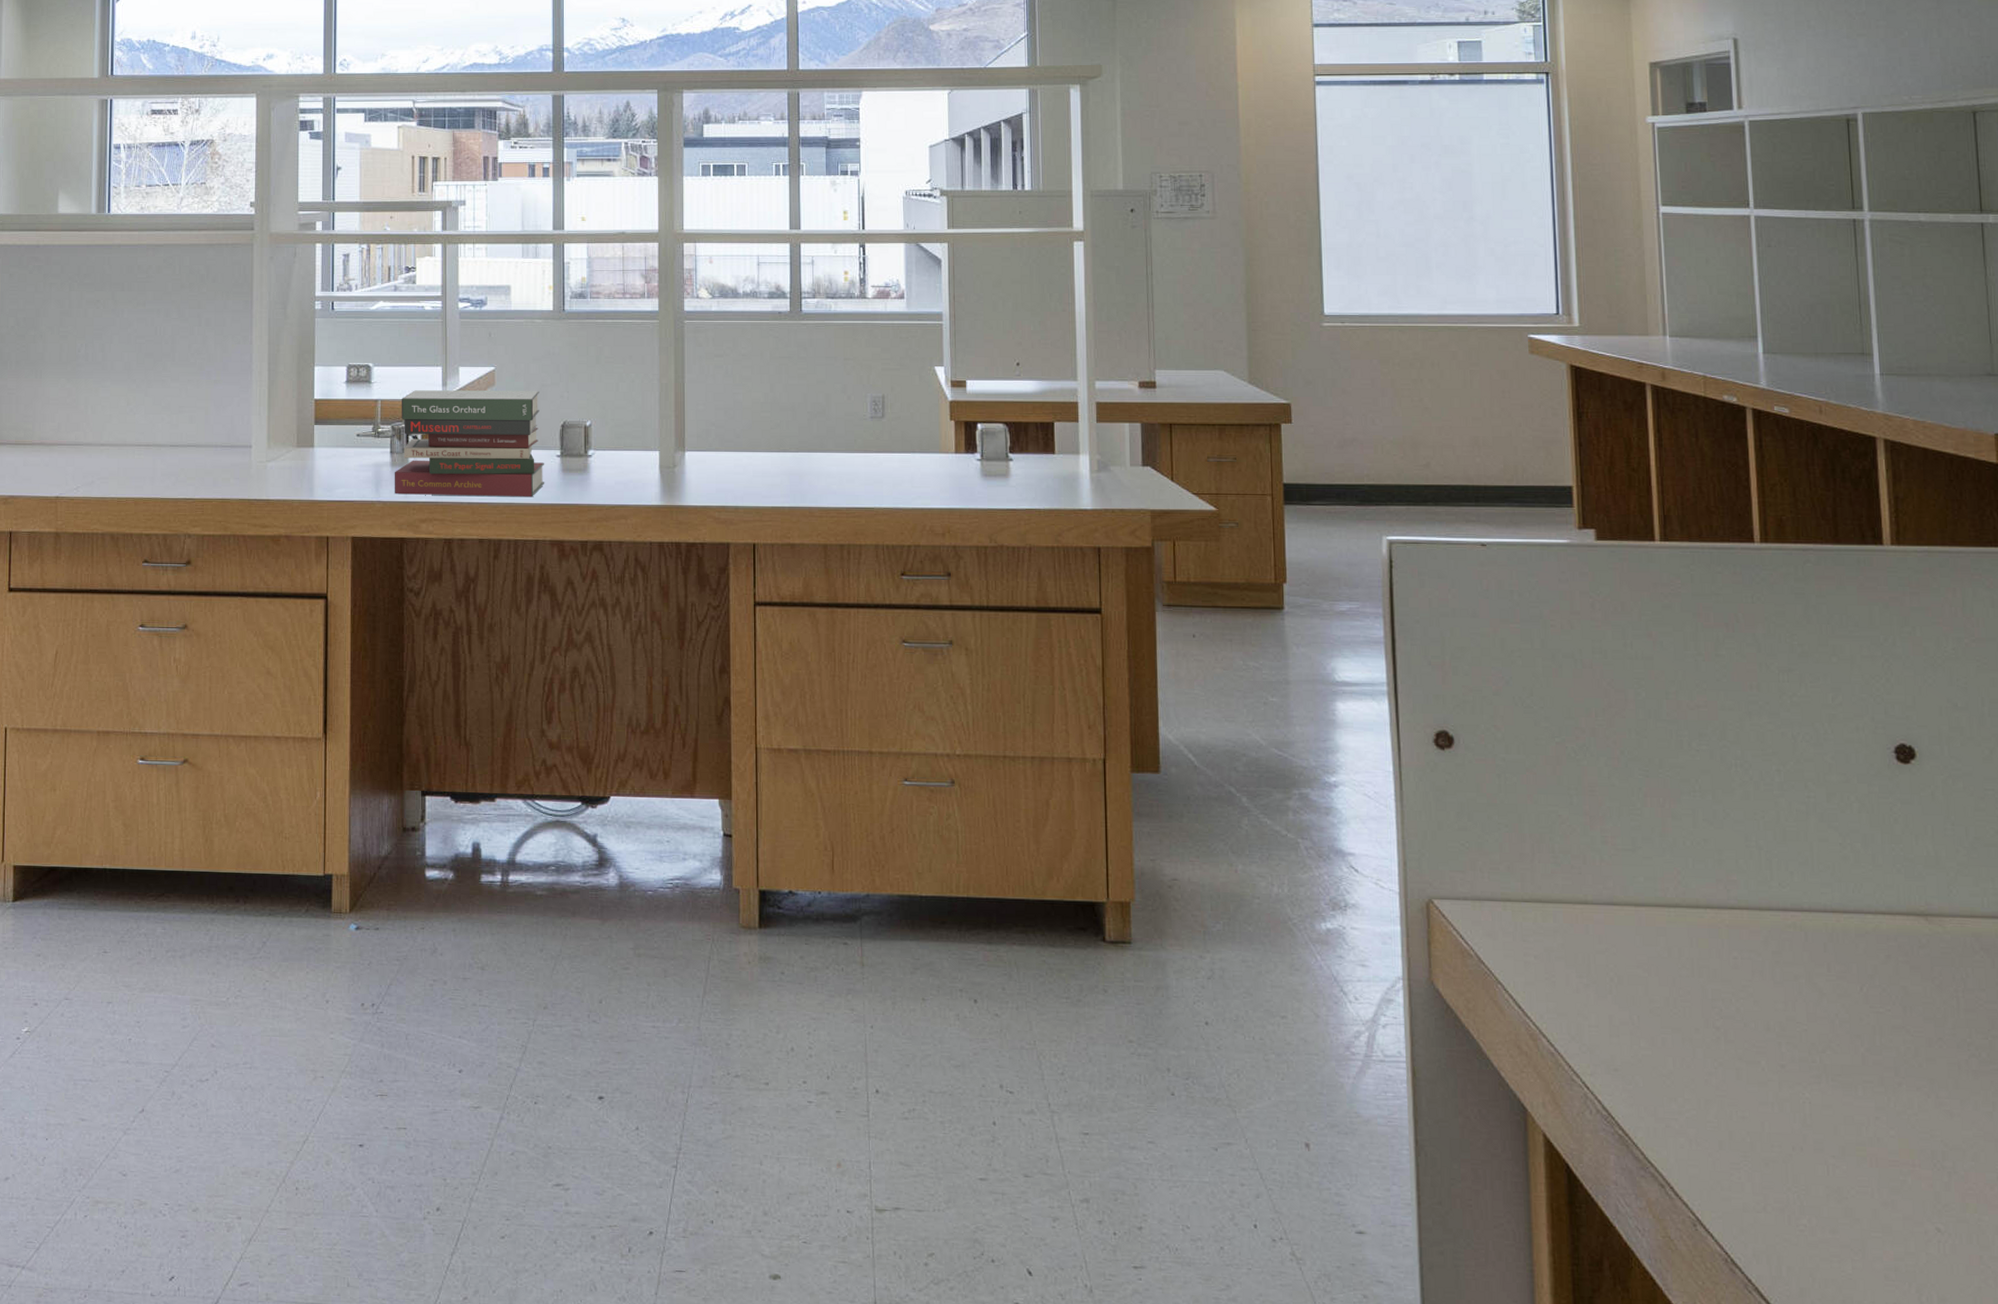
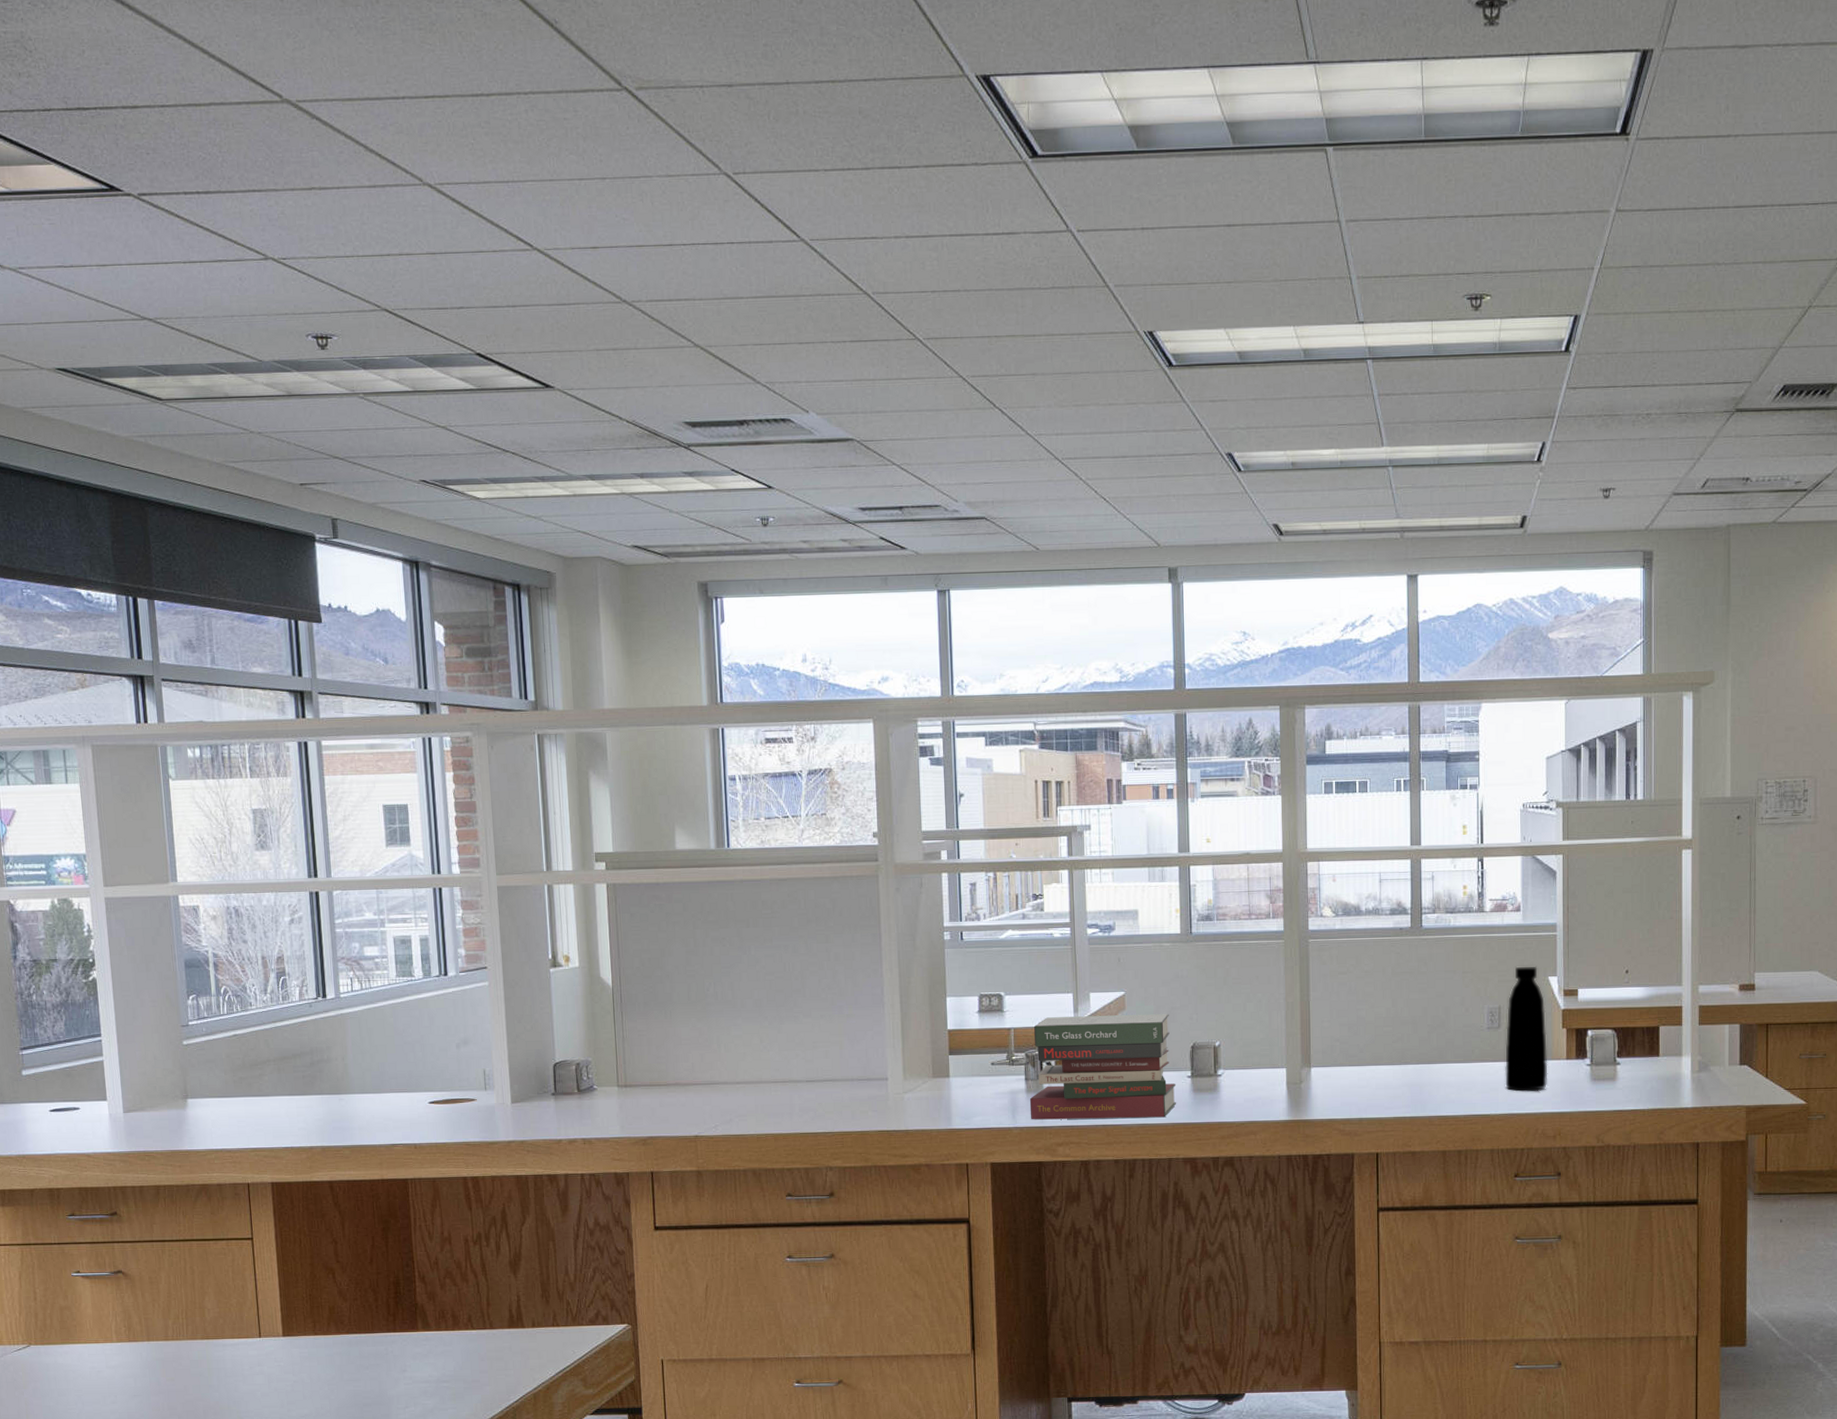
bottle: none [890,355,936,485] -> present [1505,966,1548,1092]

